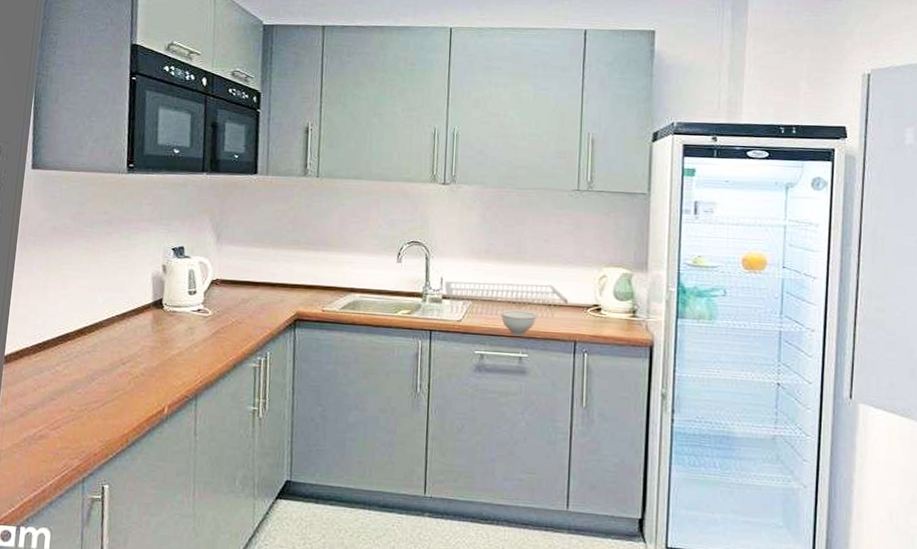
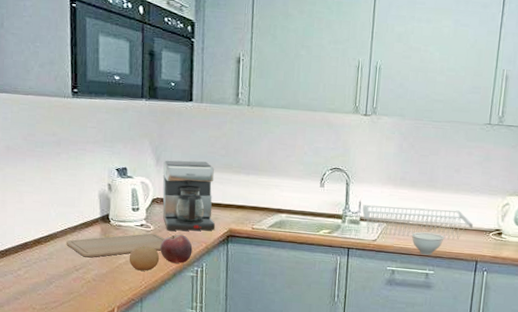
chopping board: none [112,319,225,349] -> present [66,233,165,258]
fruit: none [183,333,218,363] -> present [129,245,160,271]
fruit: none [219,319,255,353] -> present [160,234,193,264]
coffee maker: none [222,237,282,316] -> present [162,160,216,231]

